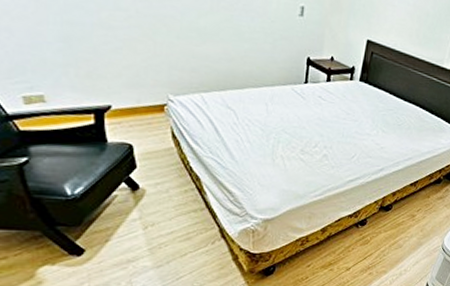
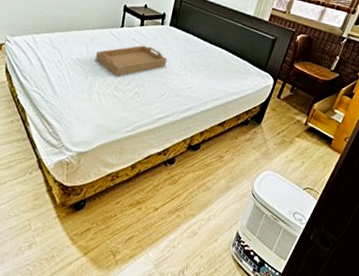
serving tray: none [278,103,357,138] -> present [96,45,167,76]

